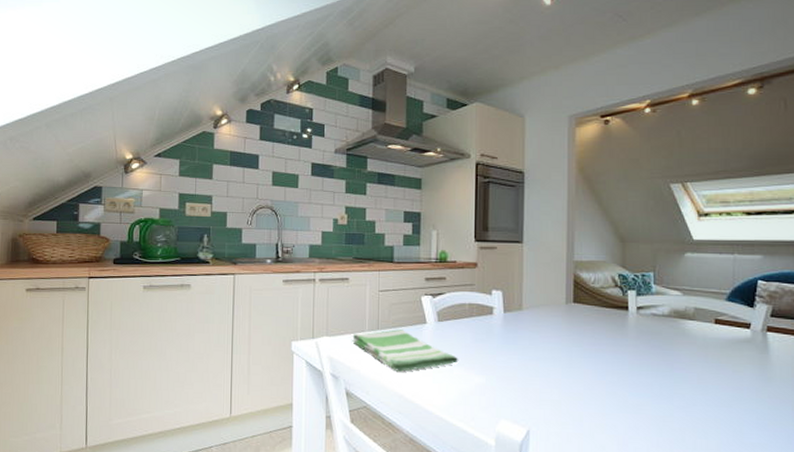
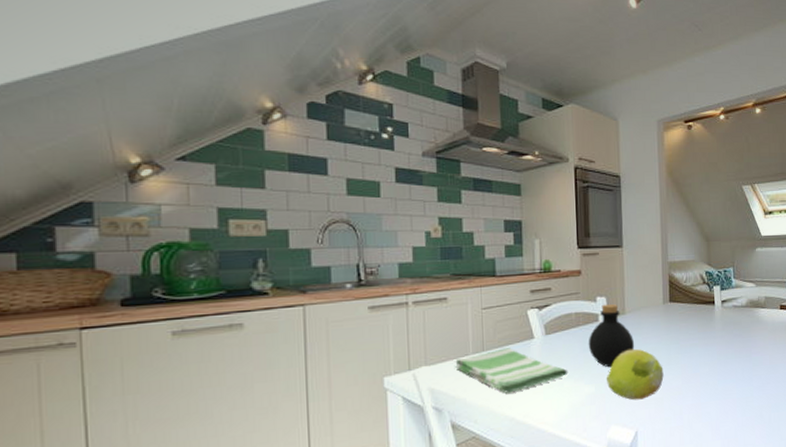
bottle: none [480,298,531,362] -> present [588,303,635,368]
fruit: none [497,345,563,399] -> present [606,348,664,400]

